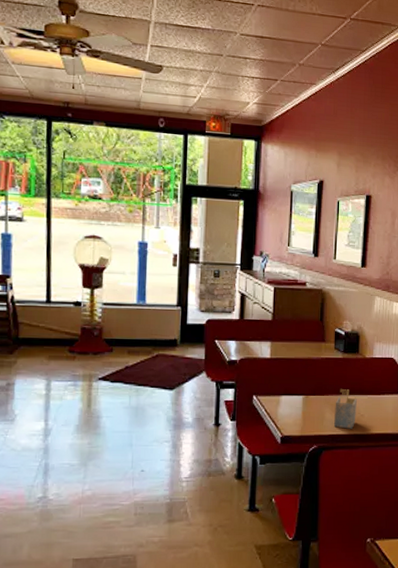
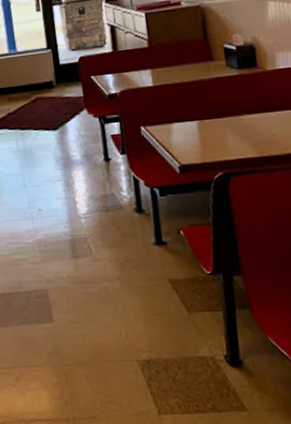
napkin holder: present [334,388,357,429] -> none [237,108,267,151]

